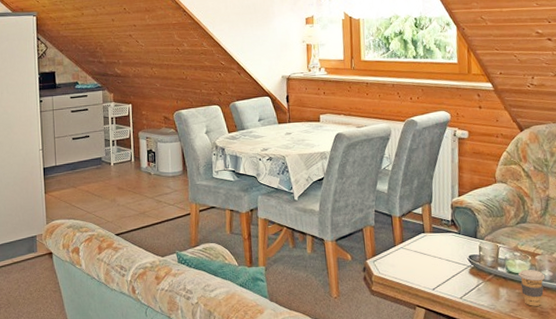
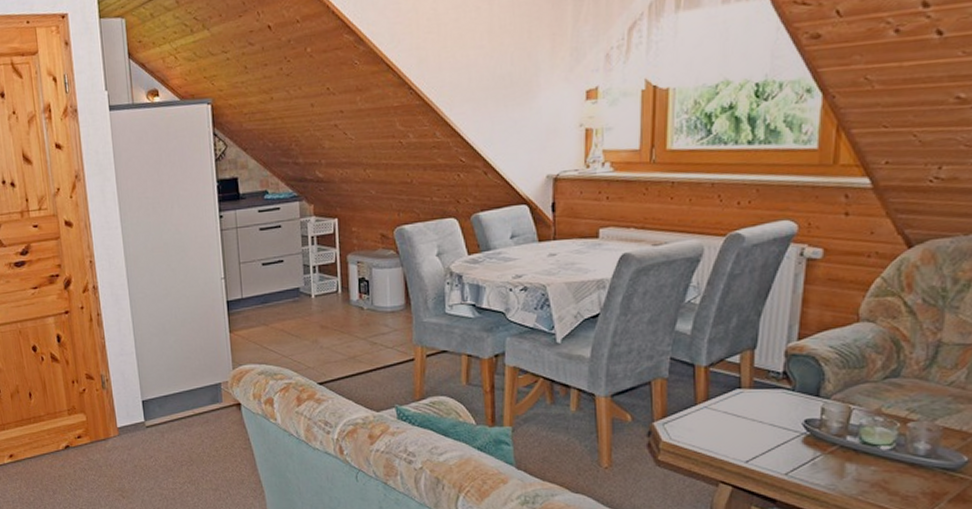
coffee cup: present [518,269,546,306] -> none [877,439,919,489]

